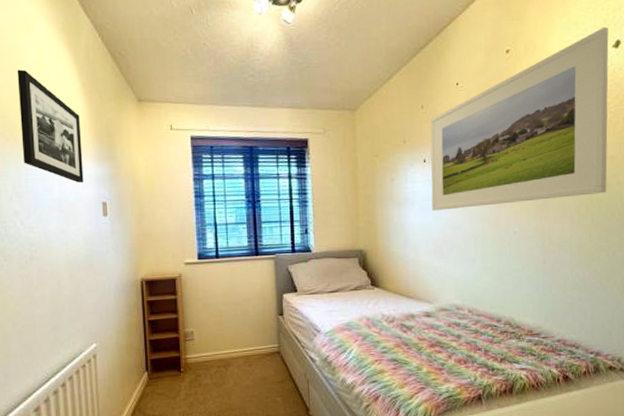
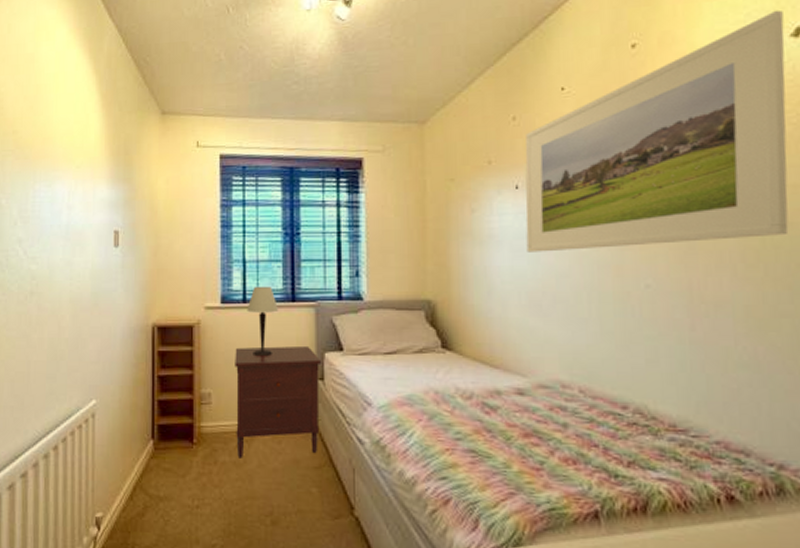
picture frame: present [17,69,84,184] -> none [31,80,97,208]
dresser: none [211,289,281,380] -> present [235,345,321,458]
table lamp: none [219,244,245,301] -> present [247,286,278,357]

